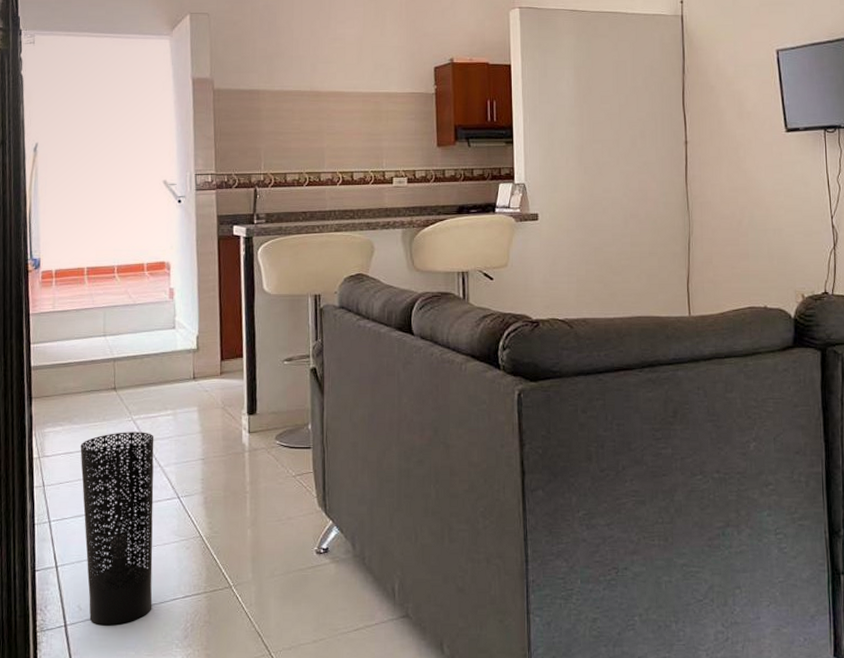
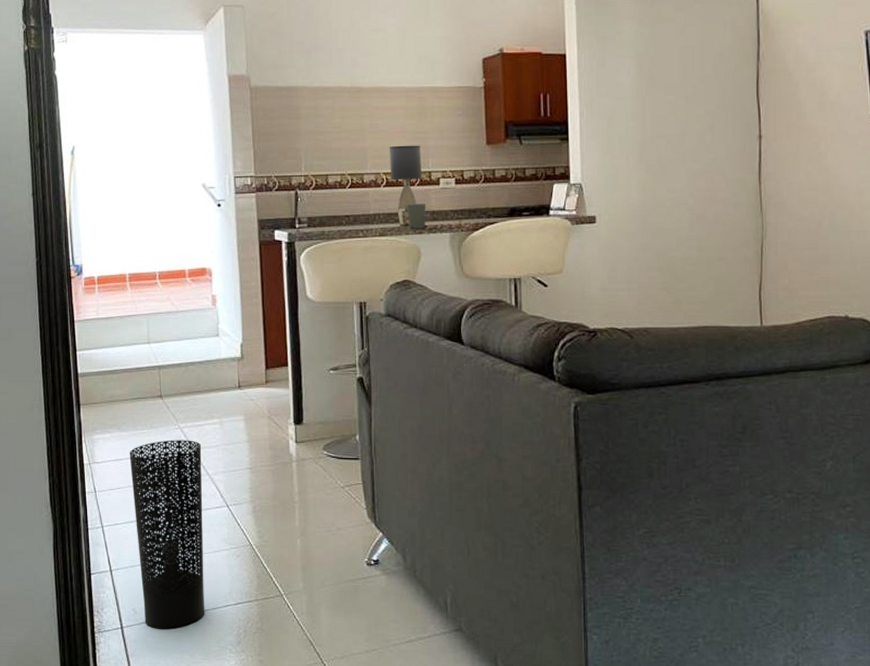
table lamp: none [345,146,377,224] -> present [389,145,423,228]
cup: none [361,201,383,225] -> present [406,204,430,229]

